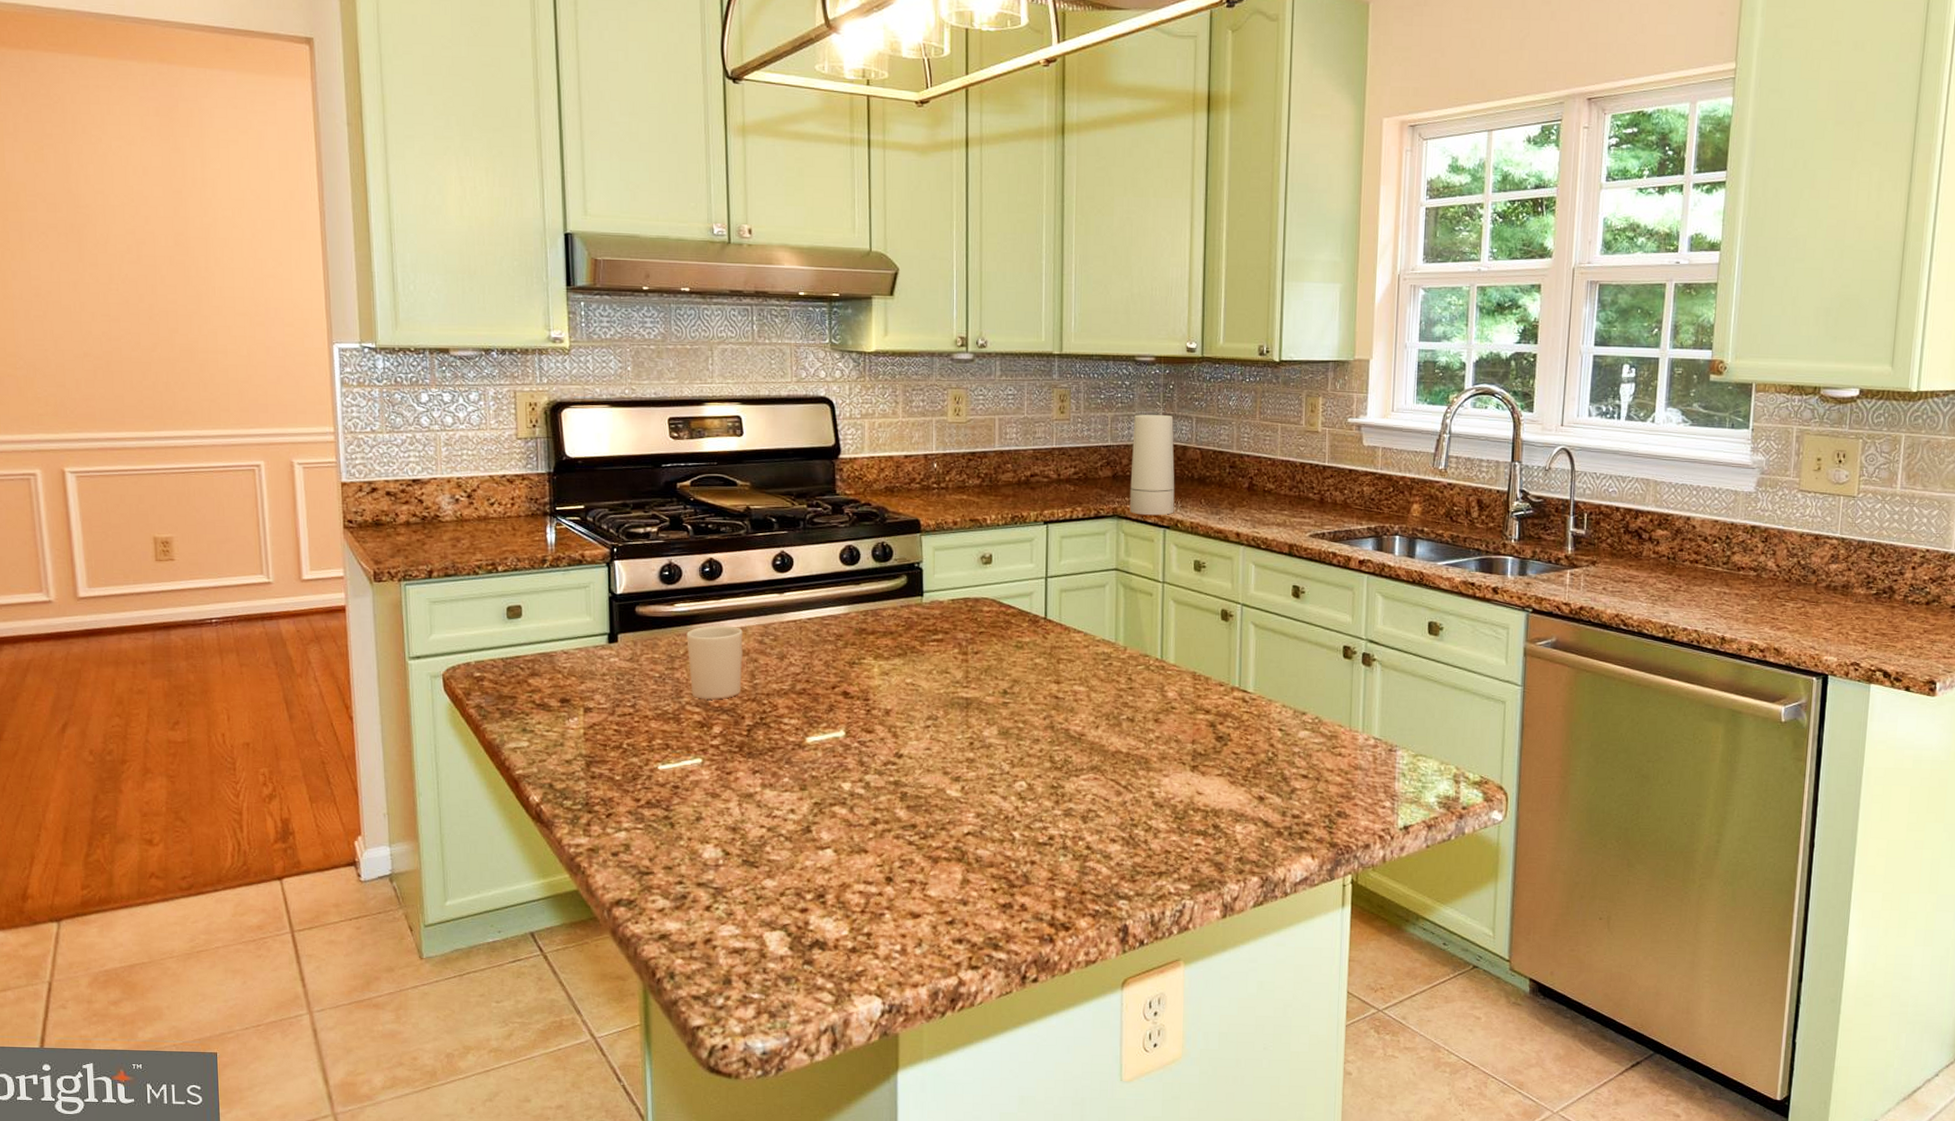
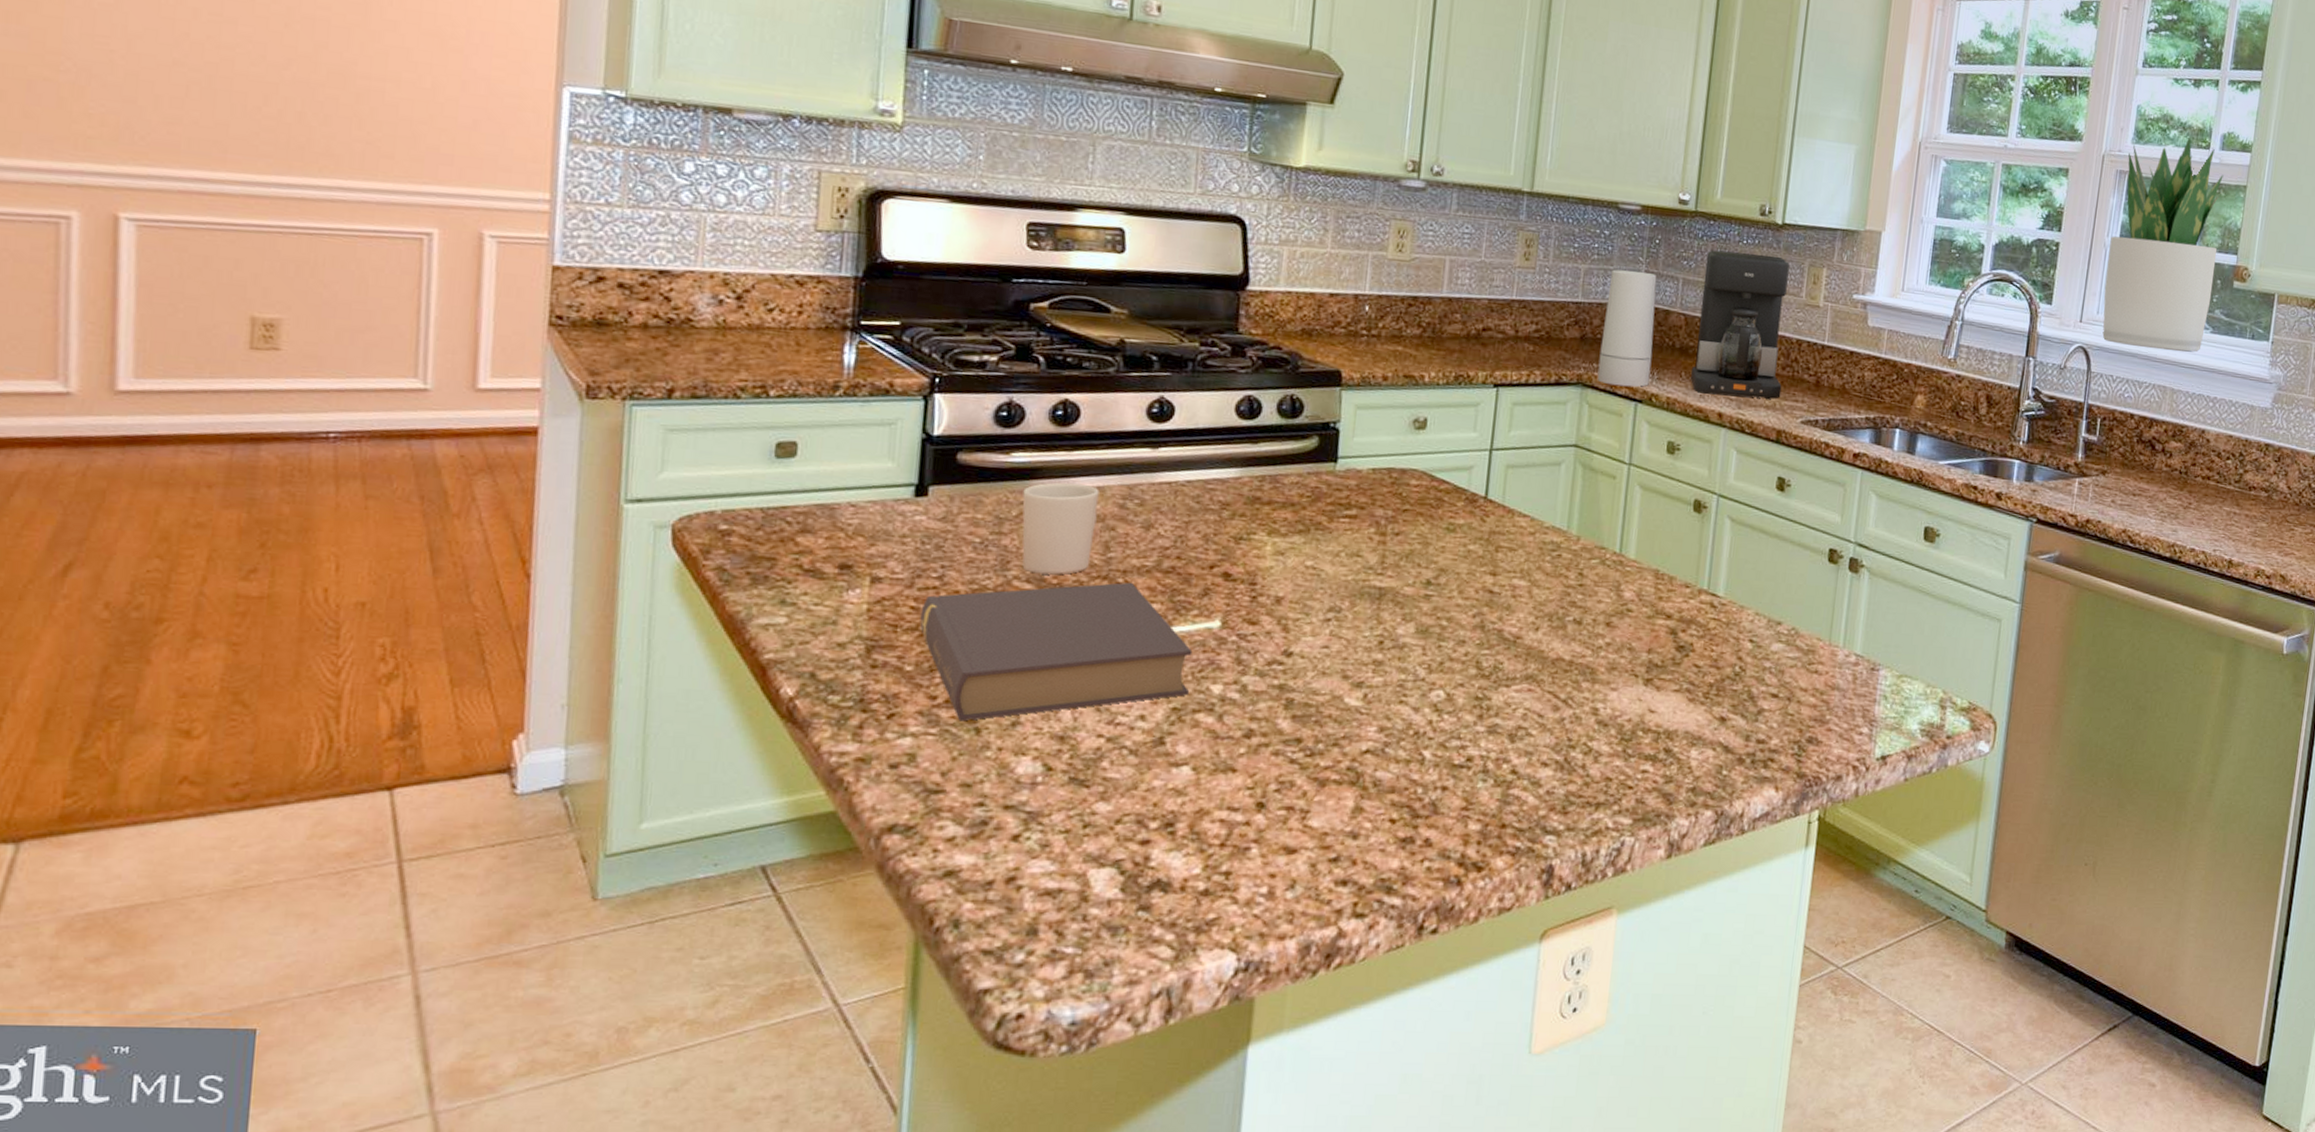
book: none [622,703,825,818] -> present [919,582,1193,722]
coffee maker: none [1210,390,1290,517] -> present [1691,250,1790,399]
planter: none [1582,242,1695,446] -> present [2102,137,2224,353]

